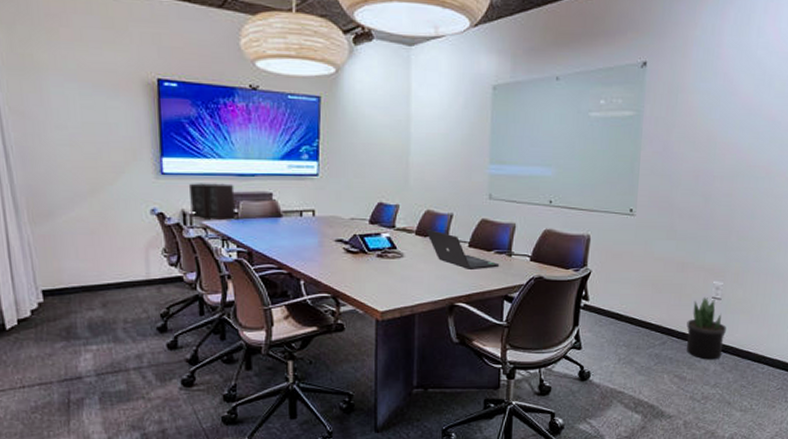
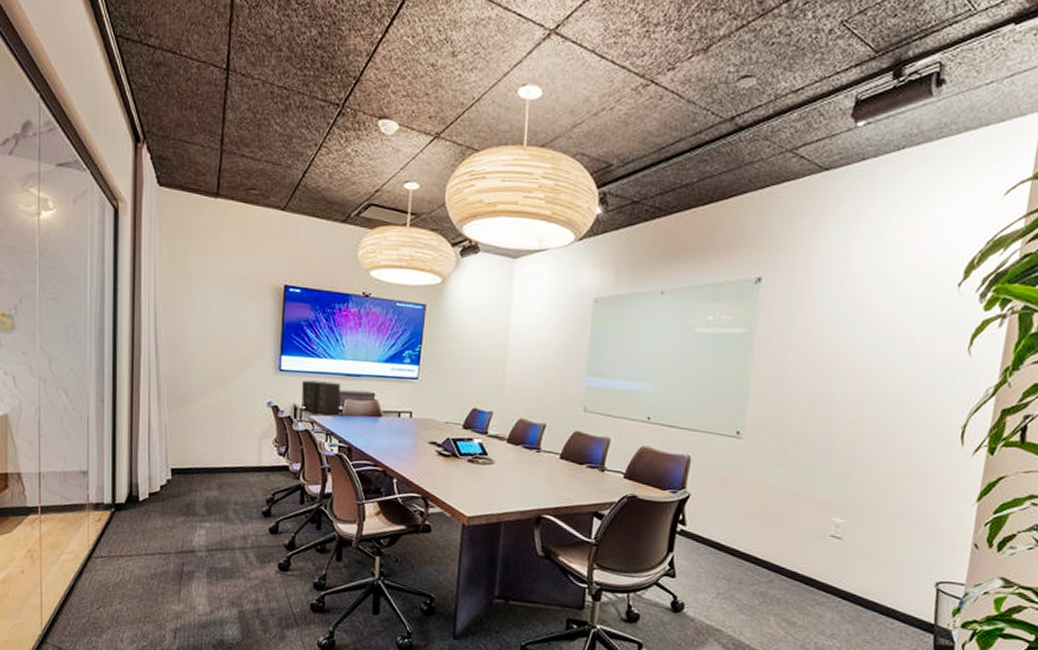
laptop: present [426,230,500,269] -> none [517,438,592,483]
planter: present [686,296,726,360] -> none [798,533,847,606]

